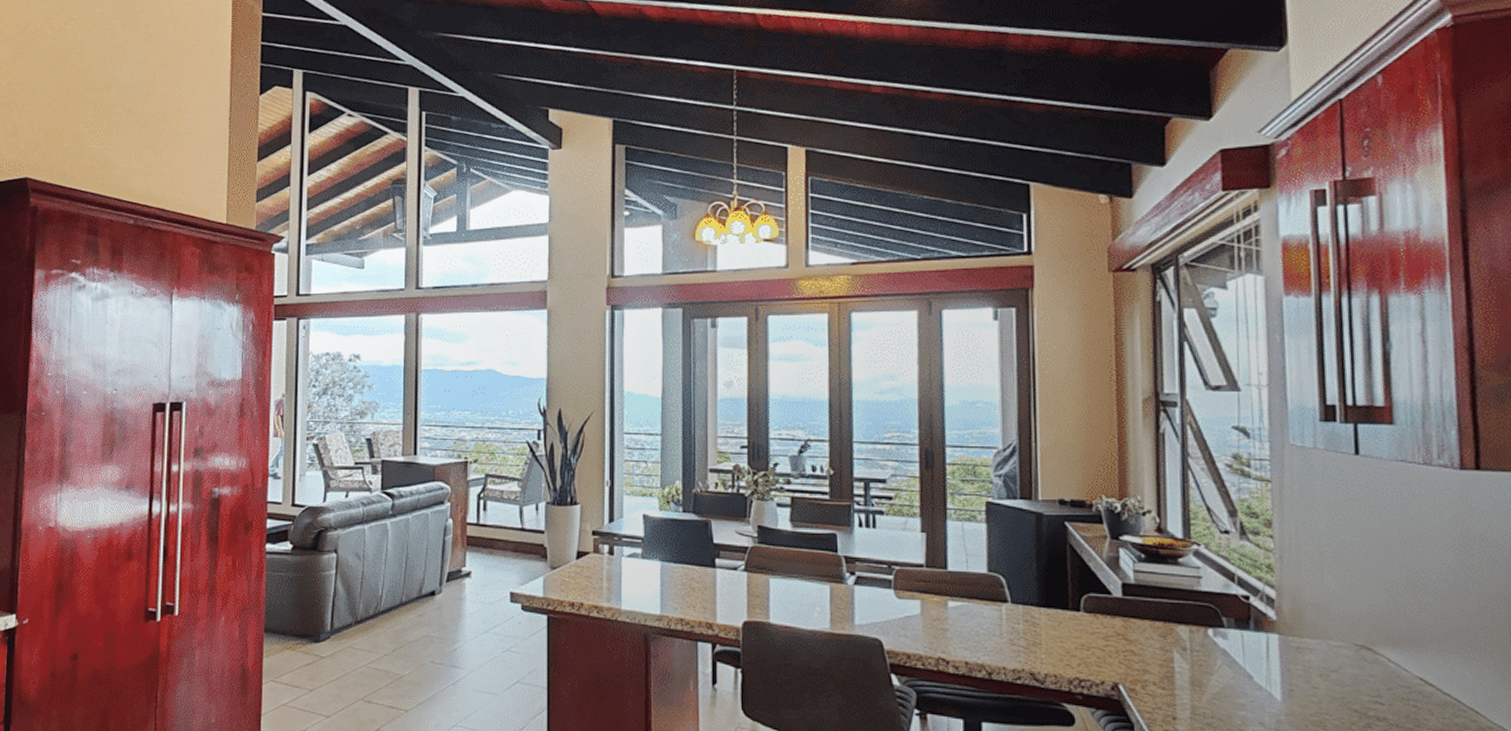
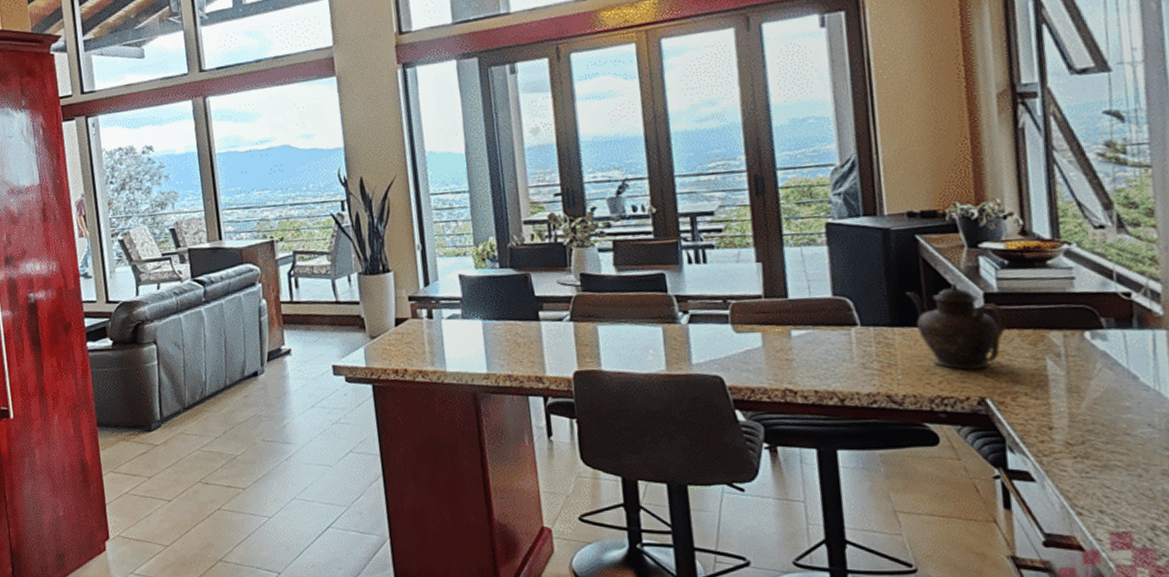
teapot: none [1053,570,1142,655] -> present [906,282,1008,370]

